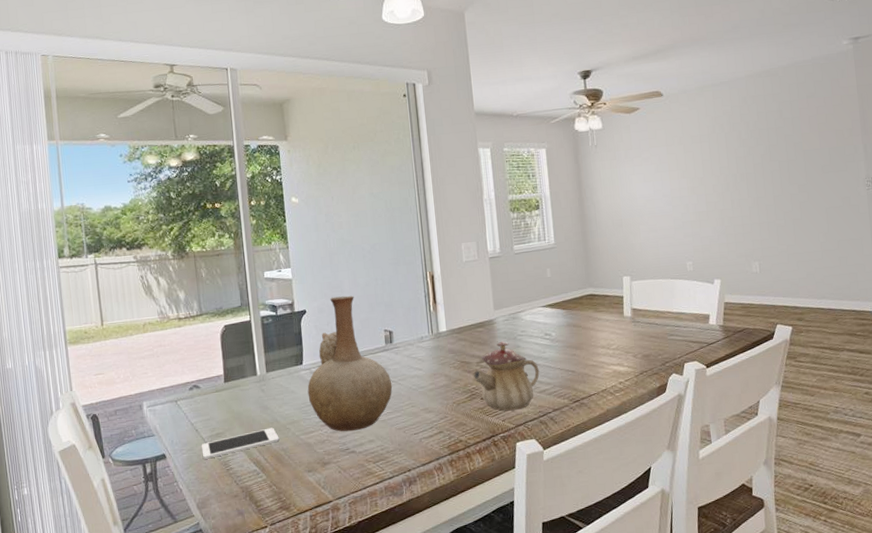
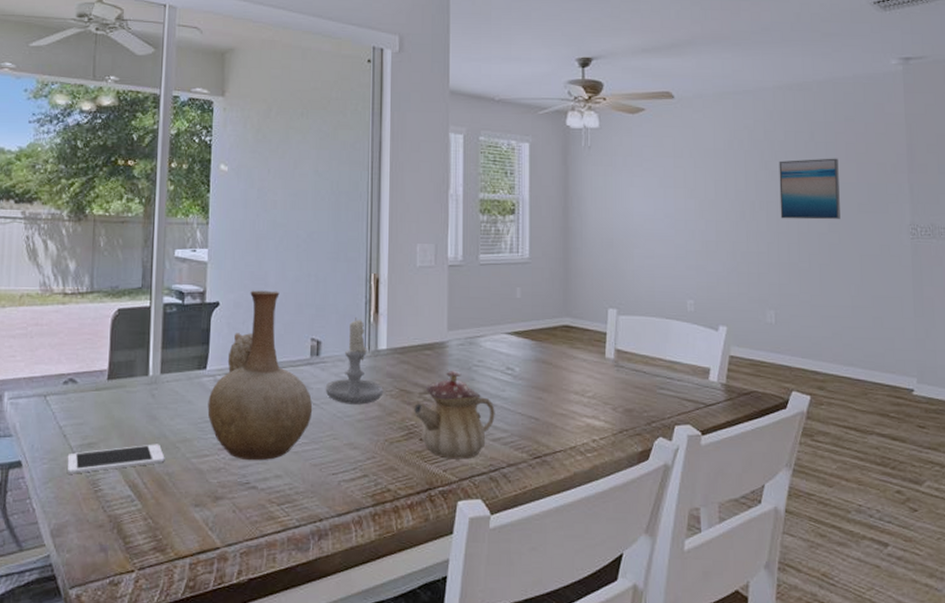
candle: none [400,309,448,378] -> present [325,317,383,405]
wall art: none [754,130,808,186] -> present [779,158,840,220]

